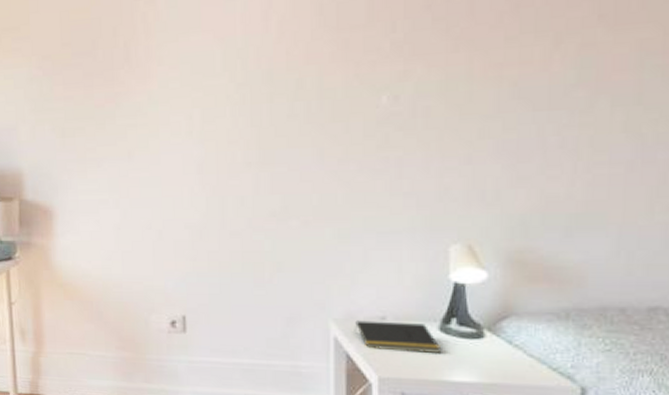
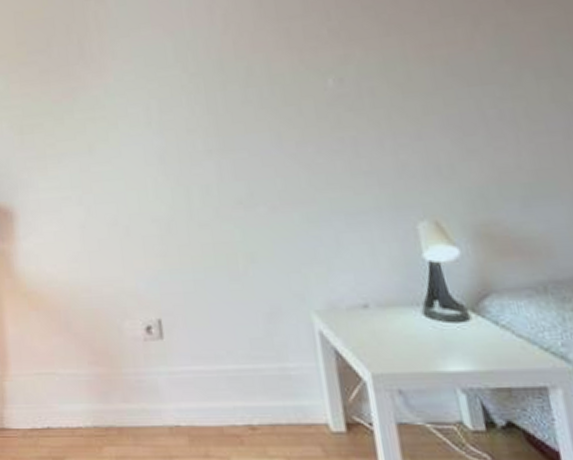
notepad: present [354,320,442,353] -> none [338,309,431,342]

